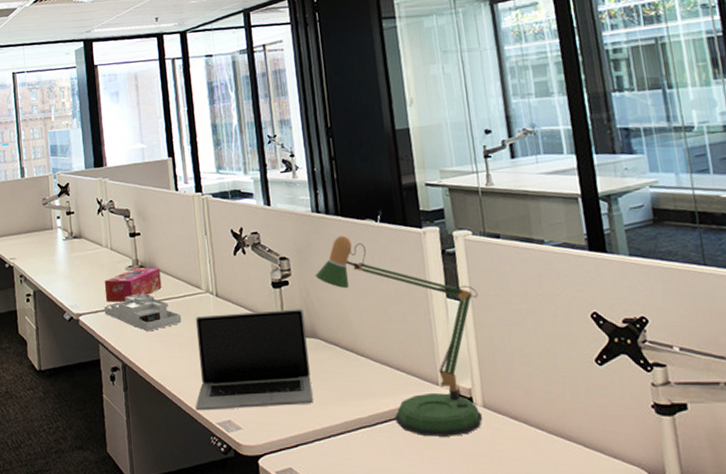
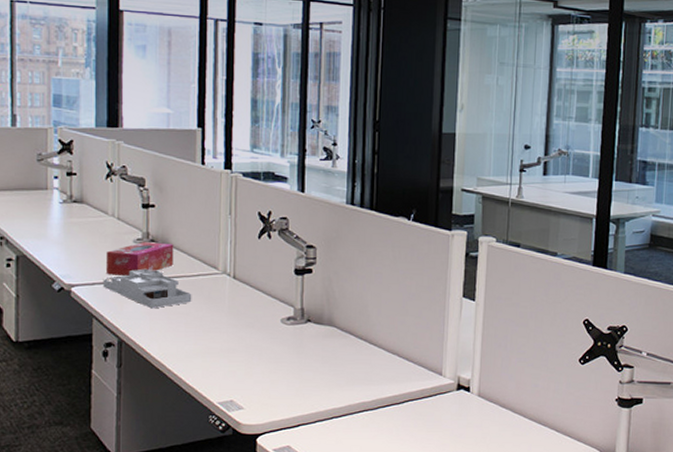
laptop: present [195,309,313,411] -> none [196,296,323,390]
desk lamp: present [315,235,483,437] -> none [340,229,491,420]

